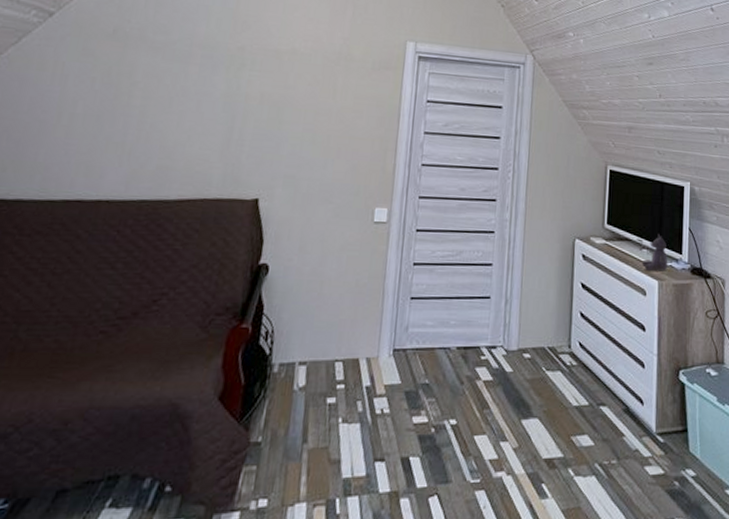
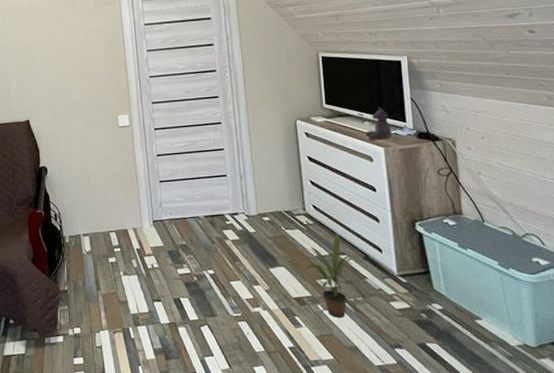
potted plant: none [560,379,625,486] -> present [304,233,364,317]

